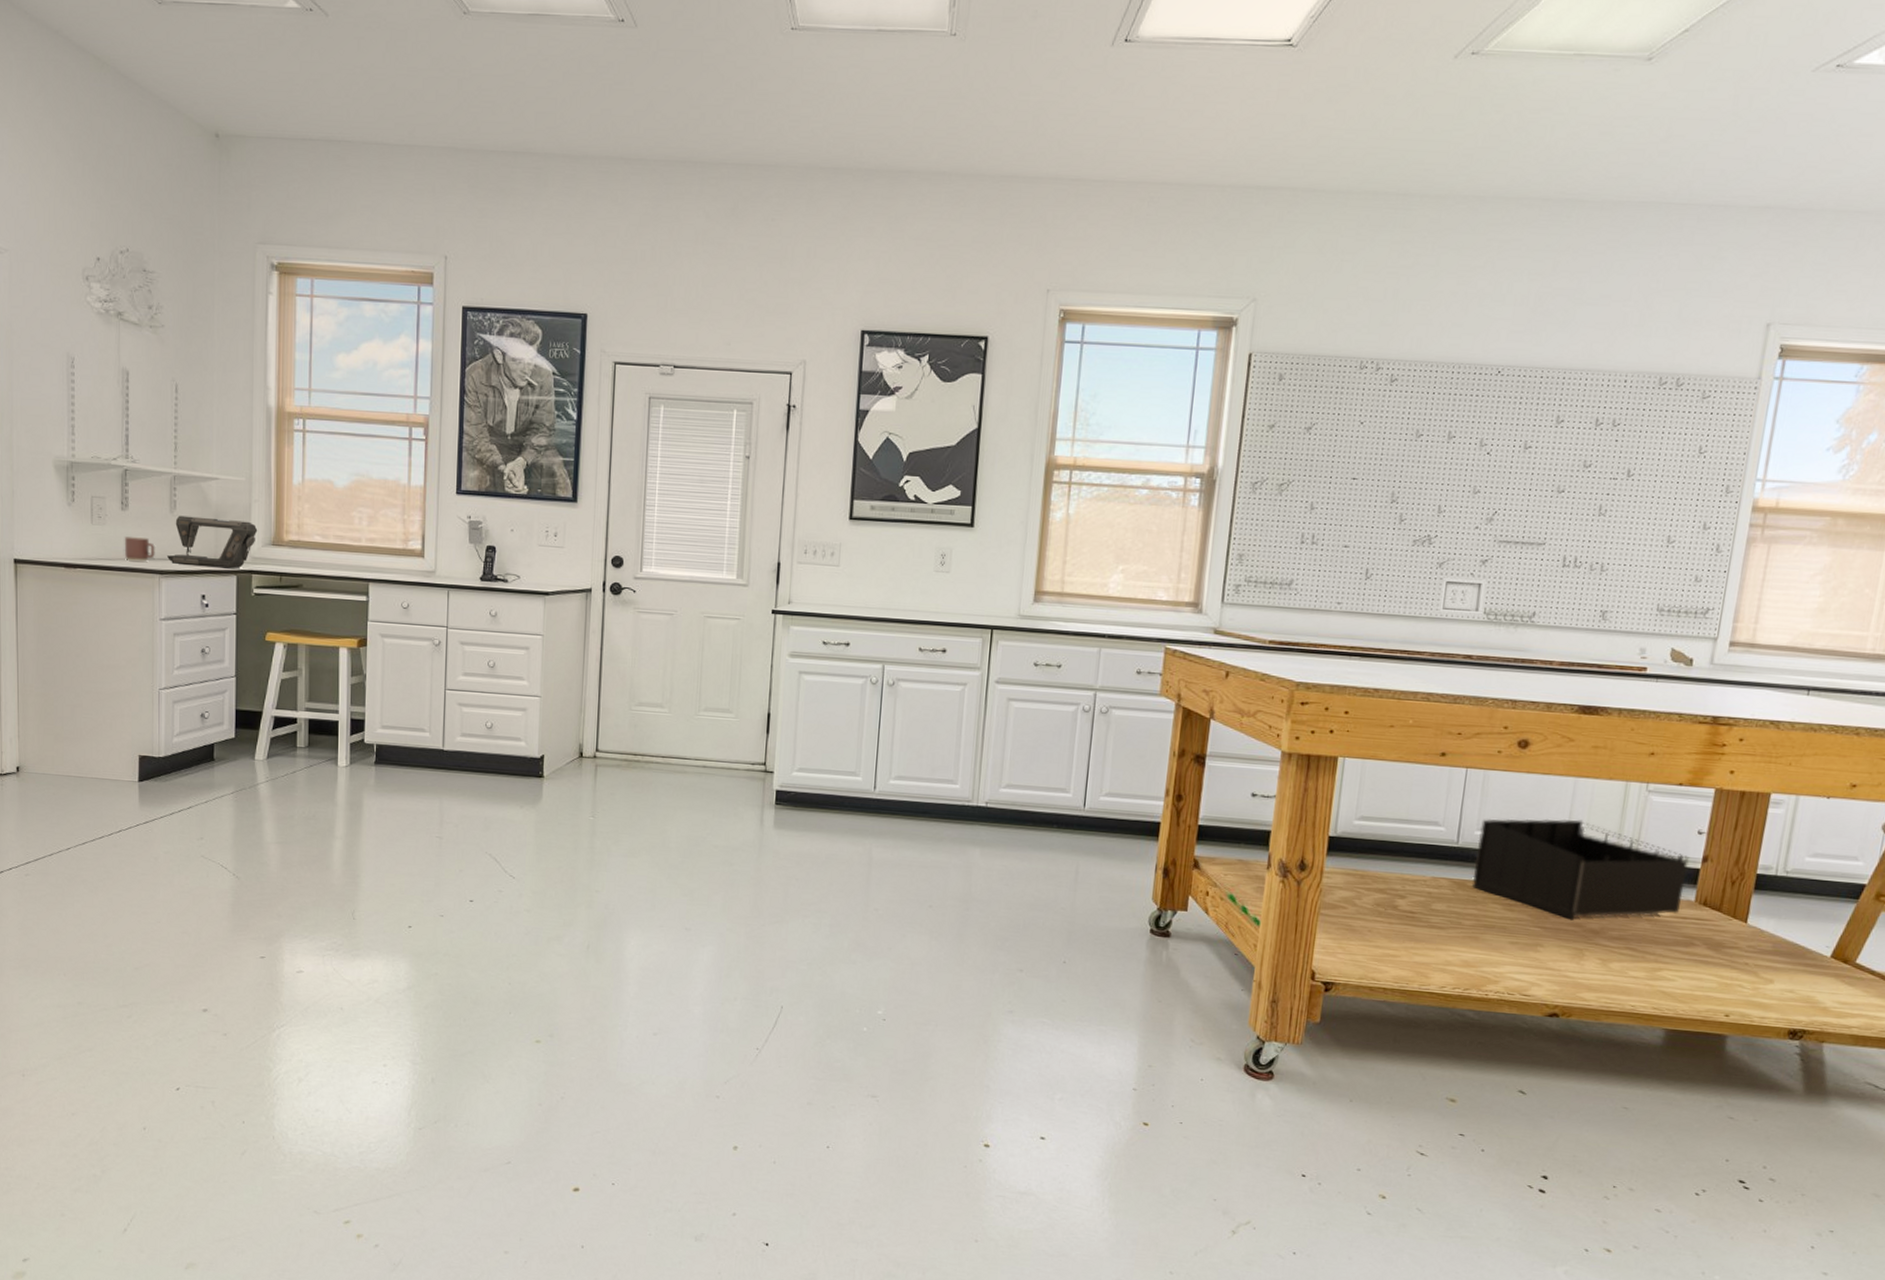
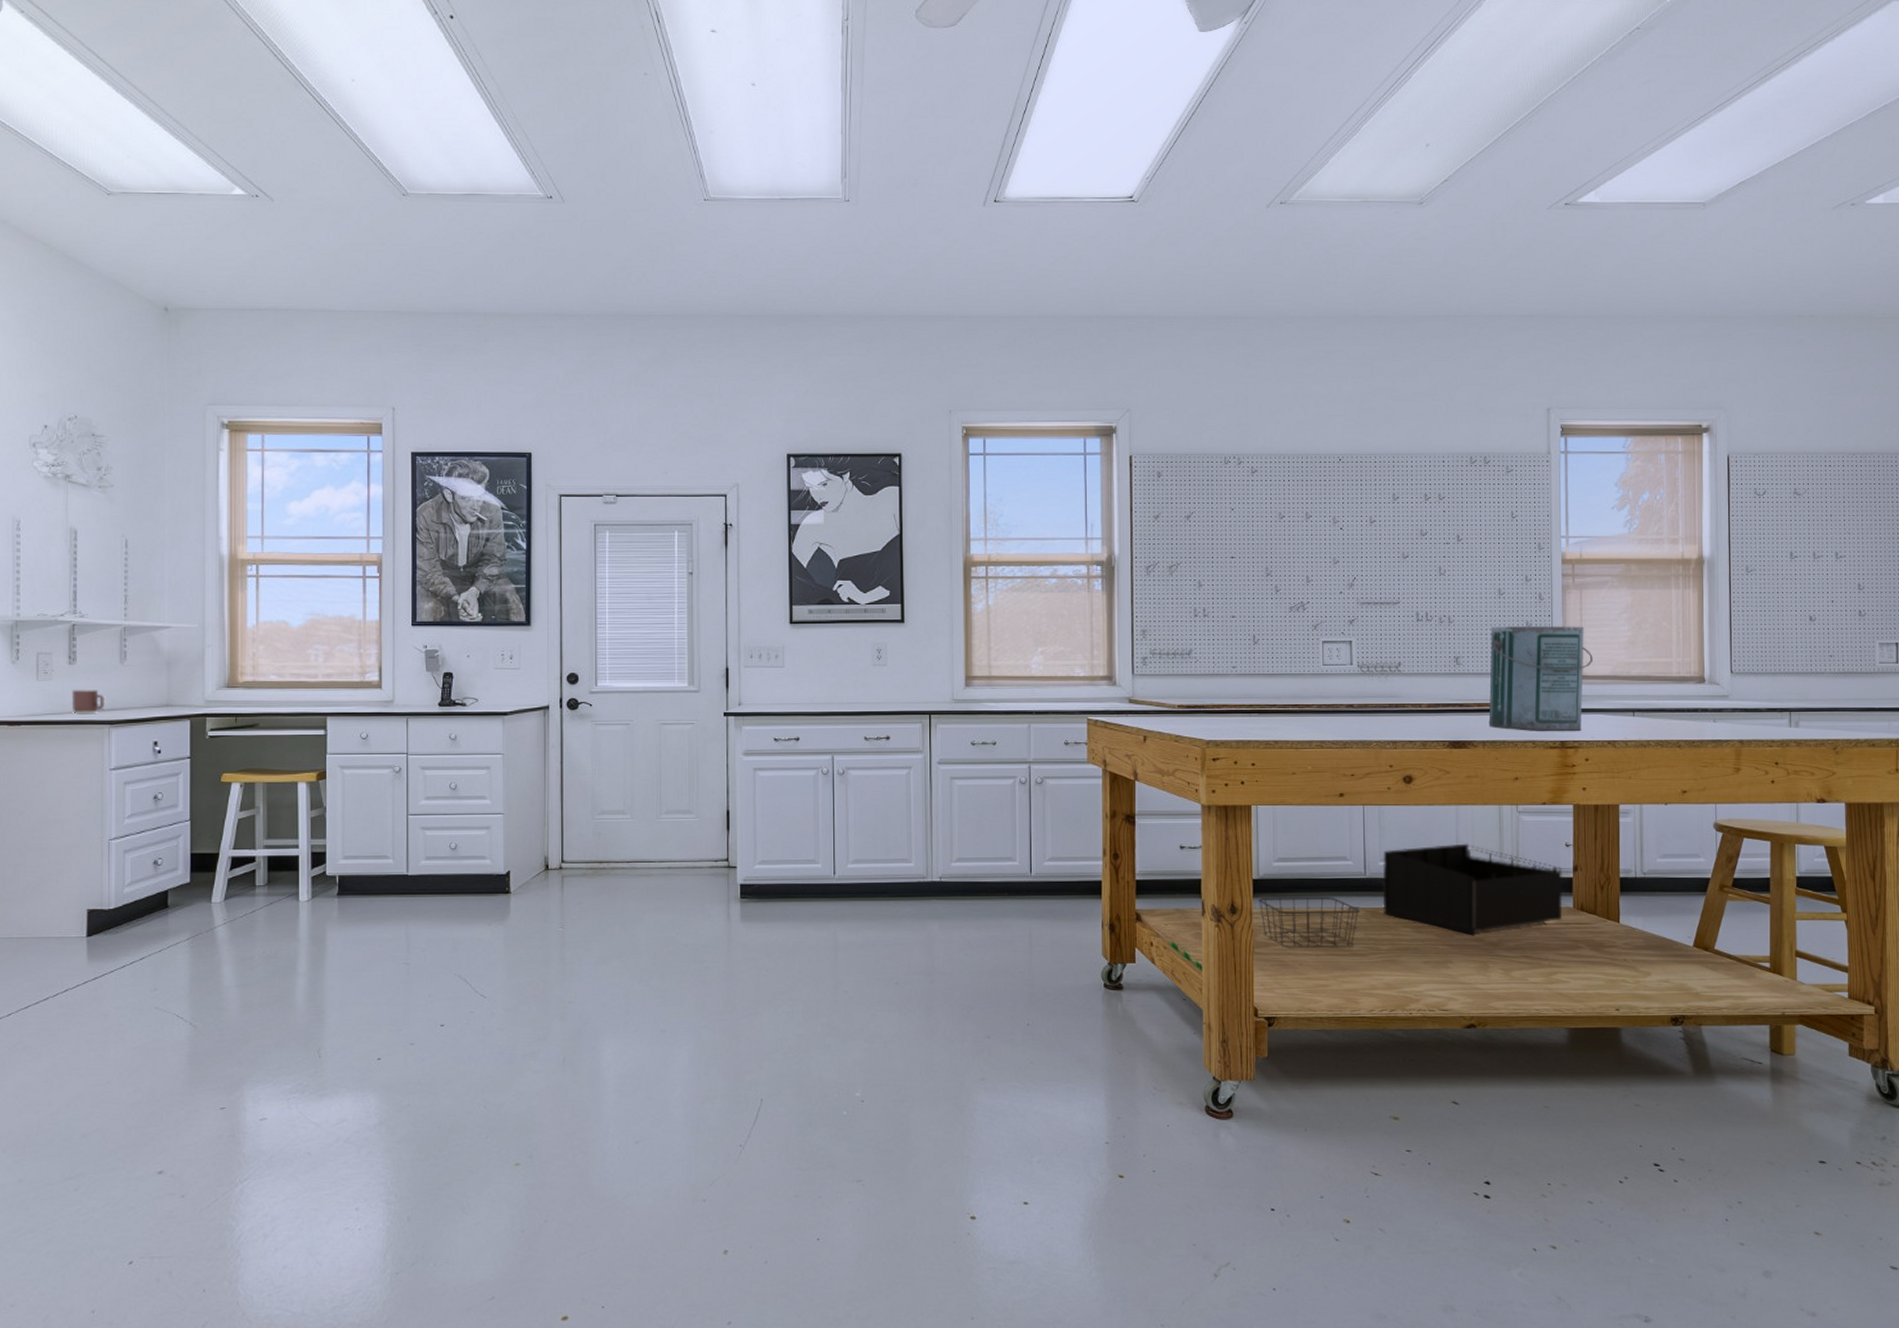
sewing machine: present [166,515,258,569] -> none [116,665,212,714]
basket: none [1332,857,1446,918] -> present [1259,897,1361,947]
paint can: none [1629,579,1770,707] -> present [1489,626,1593,732]

